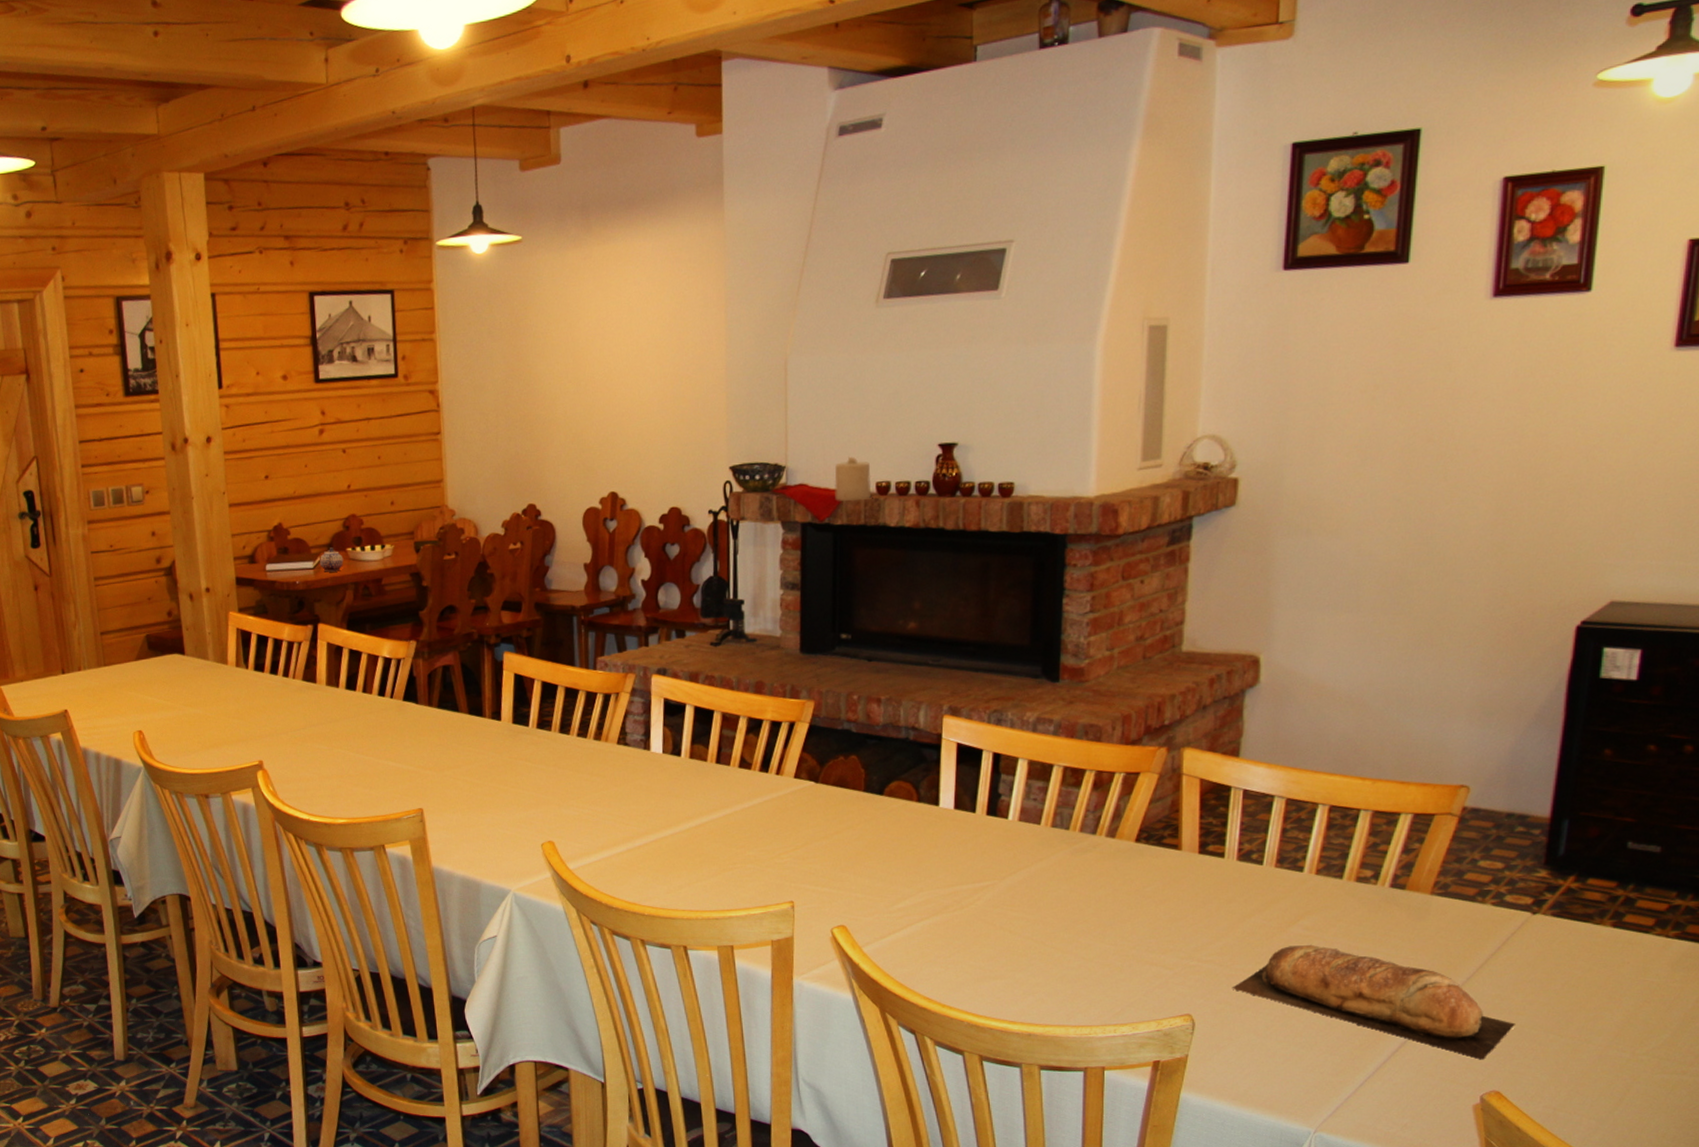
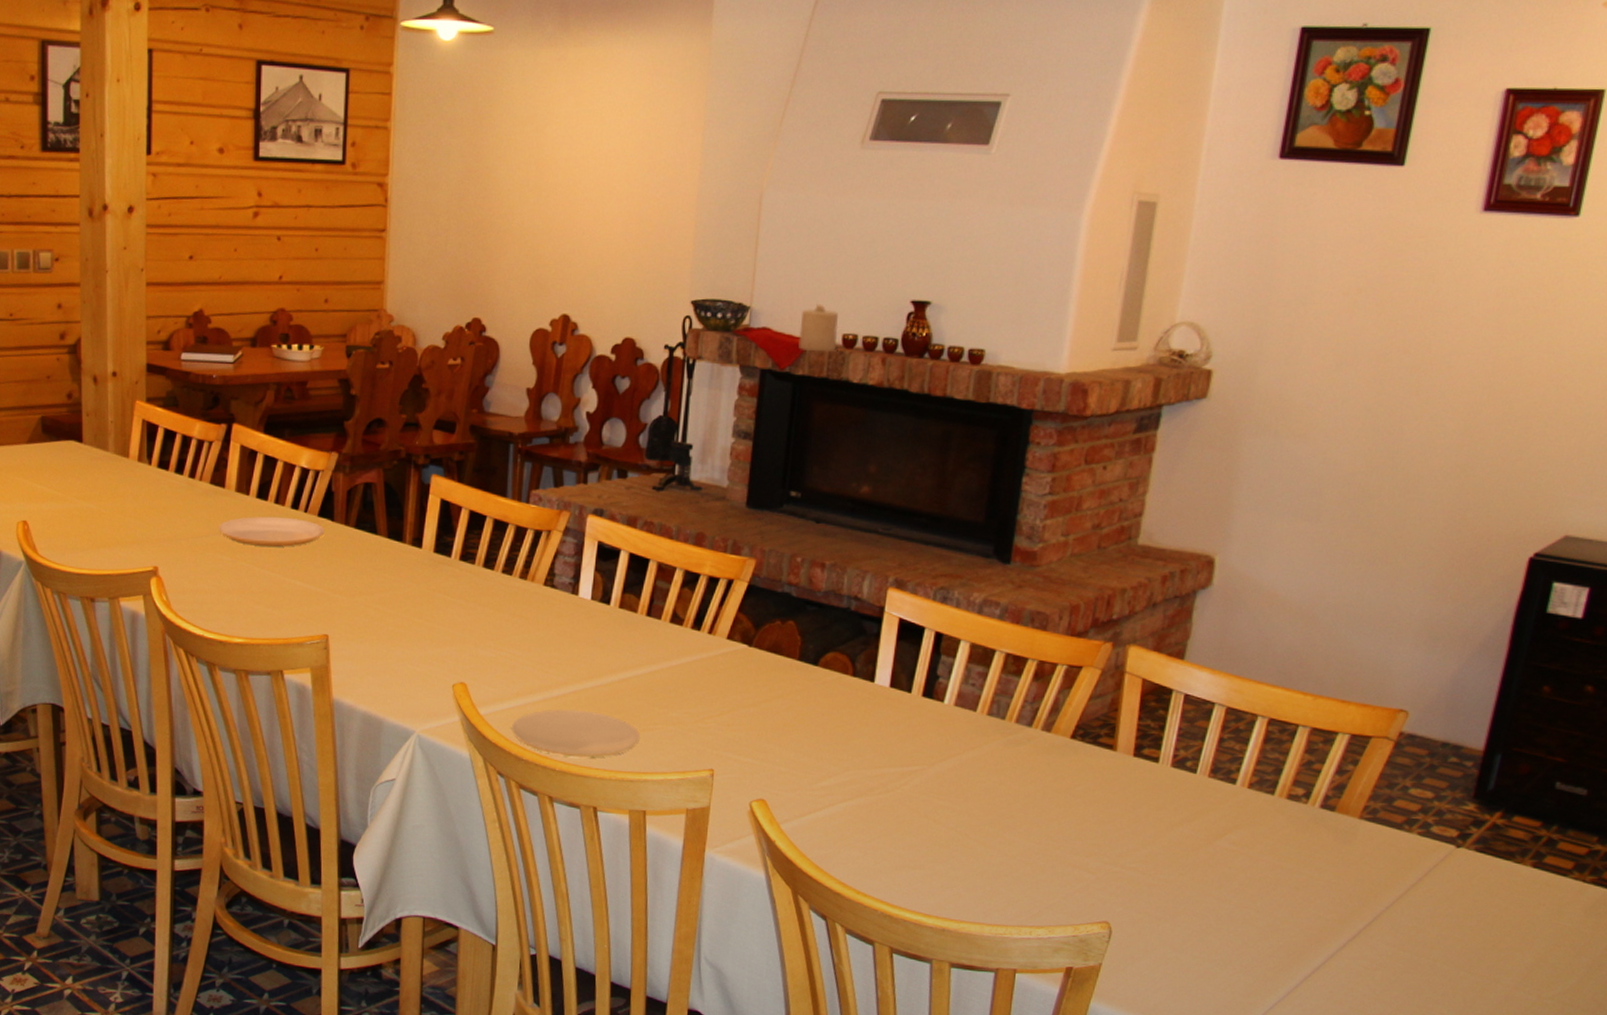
plate: none [313,704,411,733] -> present [218,516,325,547]
teapot: present [320,547,344,572] -> none [241,342,267,369]
plate: none [600,857,721,901] -> present [512,709,640,758]
bread loaf: present [1231,944,1515,1060] -> none [1152,859,1428,992]

